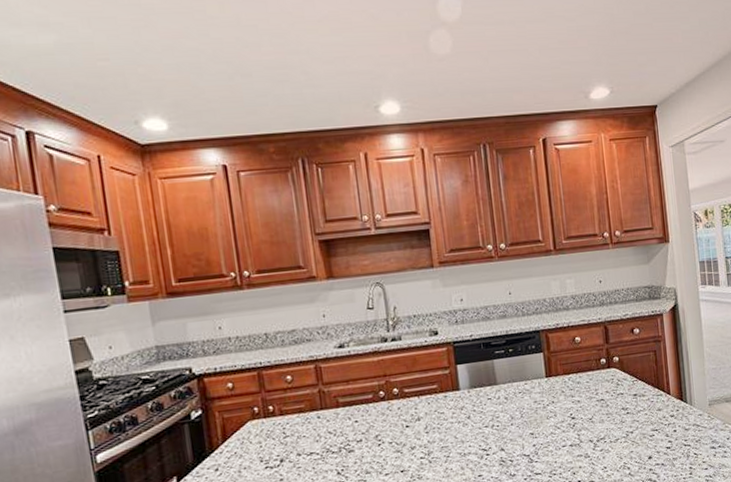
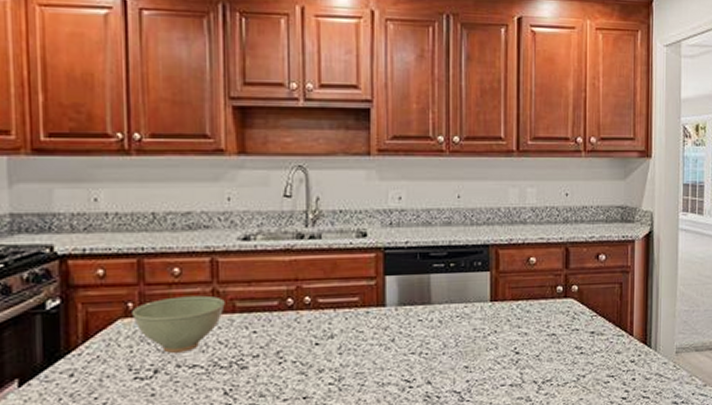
bowl: none [258,395,330,445] -> present [132,295,225,353]

